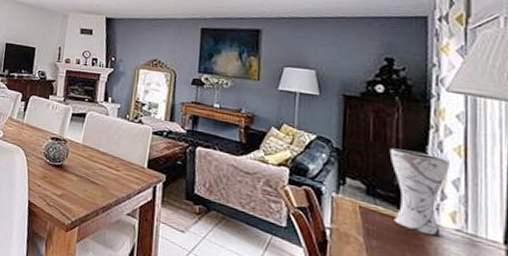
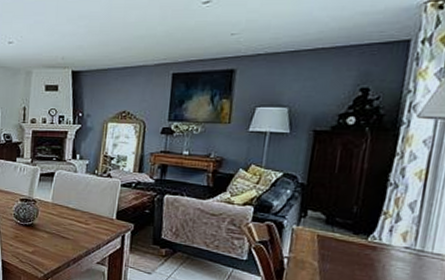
vase: present [389,148,450,236] -> none [349,178,410,255]

